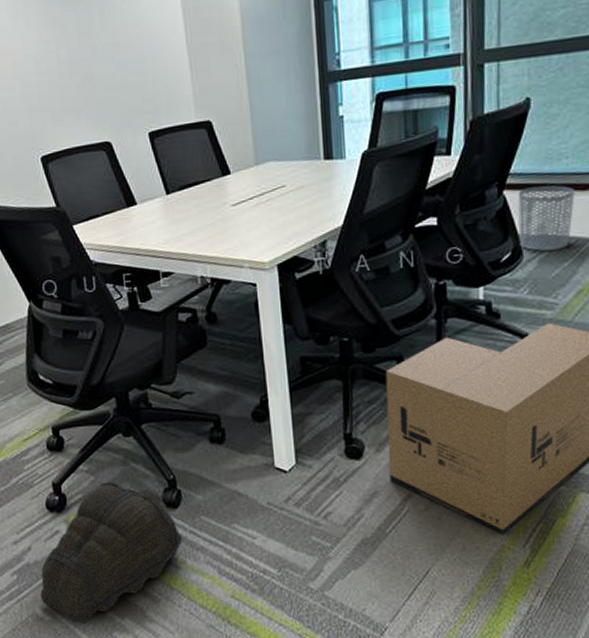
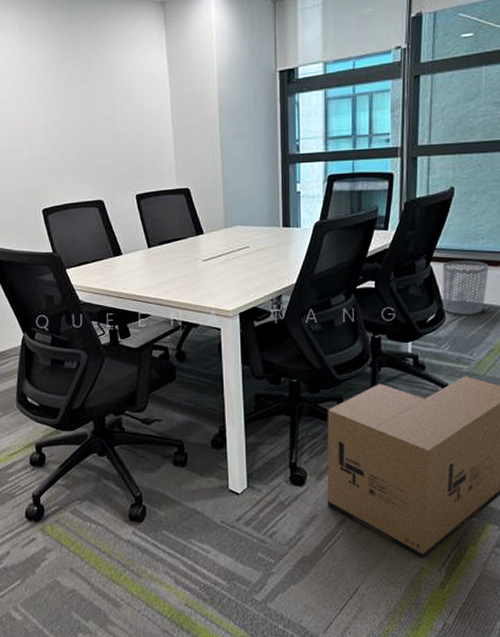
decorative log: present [40,481,182,623] -> none [15,496,144,624]

